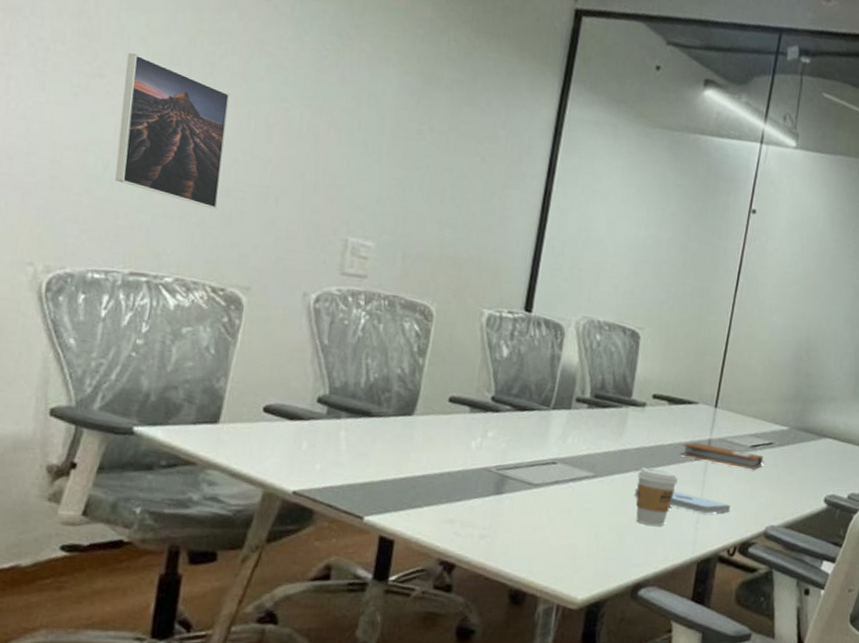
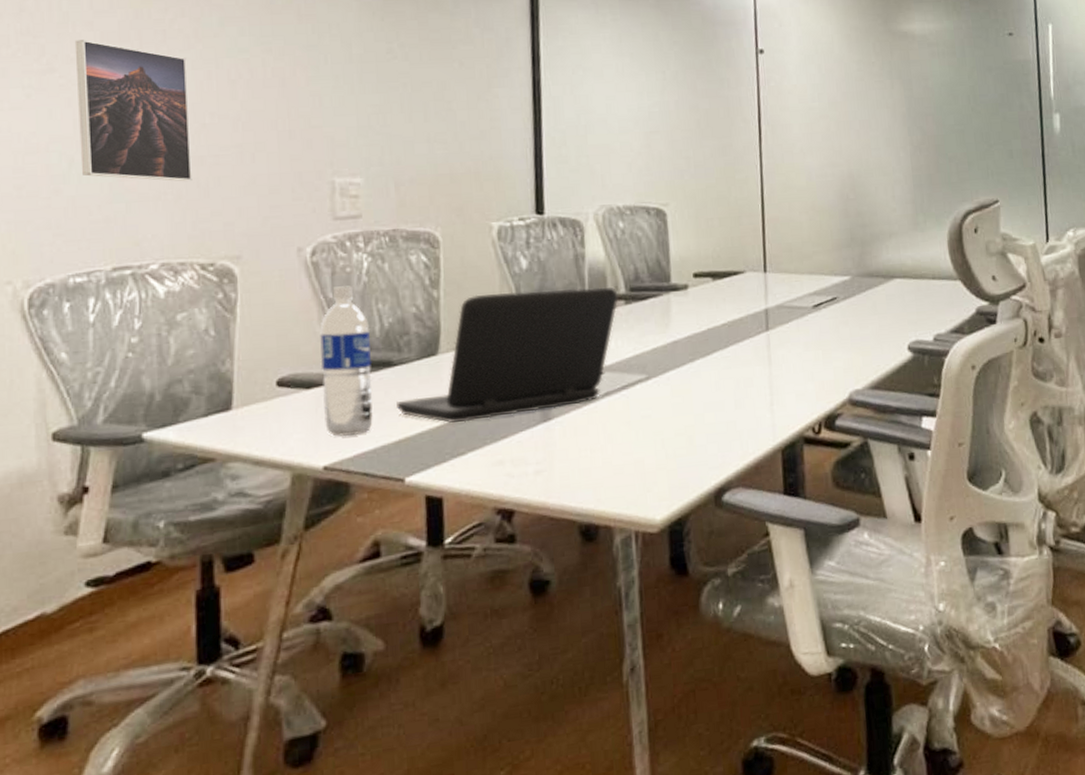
water bottle: none [301,335,357,470] -> present [320,285,374,437]
laptop: none [368,370,583,485] -> present [396,287,618,423]
notepad: present [634,487,731,514] -> none [695,374,806,394]
coffee cup: present [635,467,678,526] -> none [695,354,740,419]
notebook: present [681,442,765,470] -> none [736,313,833,335]

